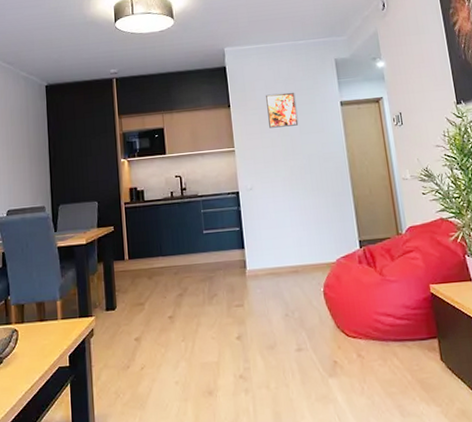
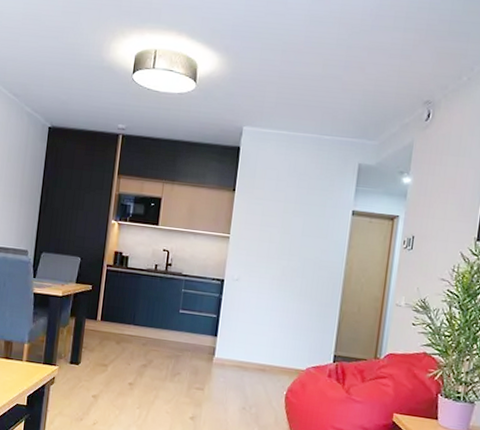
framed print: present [266,92,299,128] -> none [271,186,307,226]

